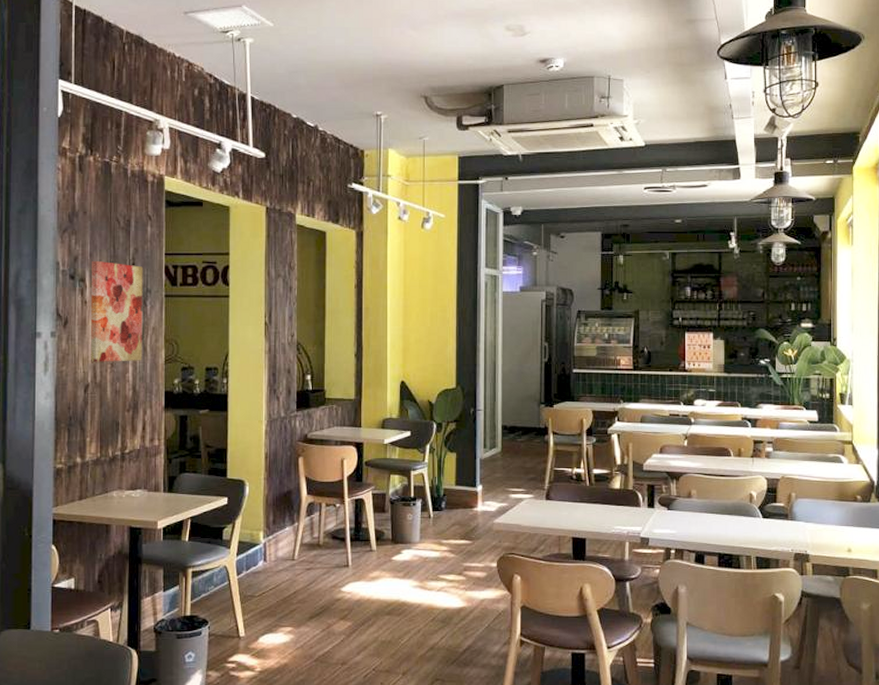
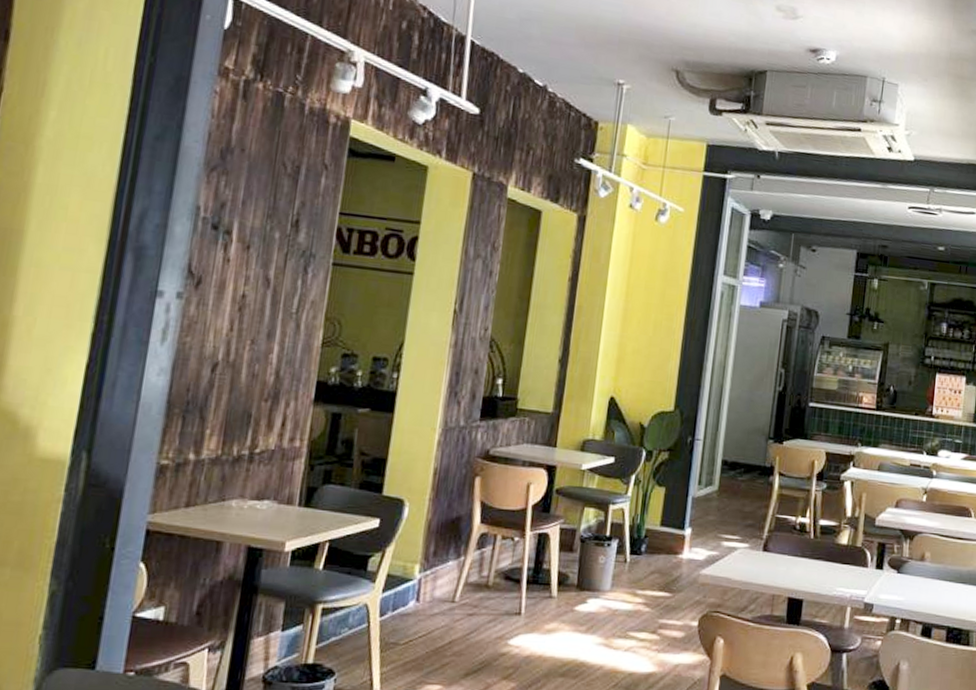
wall art: present [91,260,143,362] -> none [225,210,309,341]

